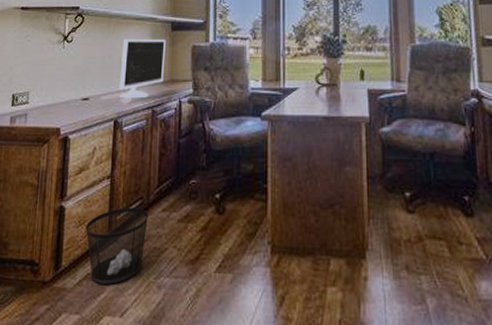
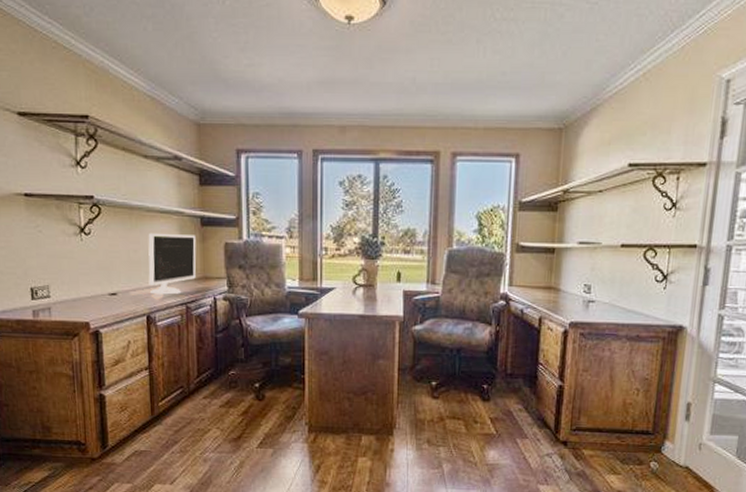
waste bin: present [85,207,150,286] -> none [128,395,191,460]

